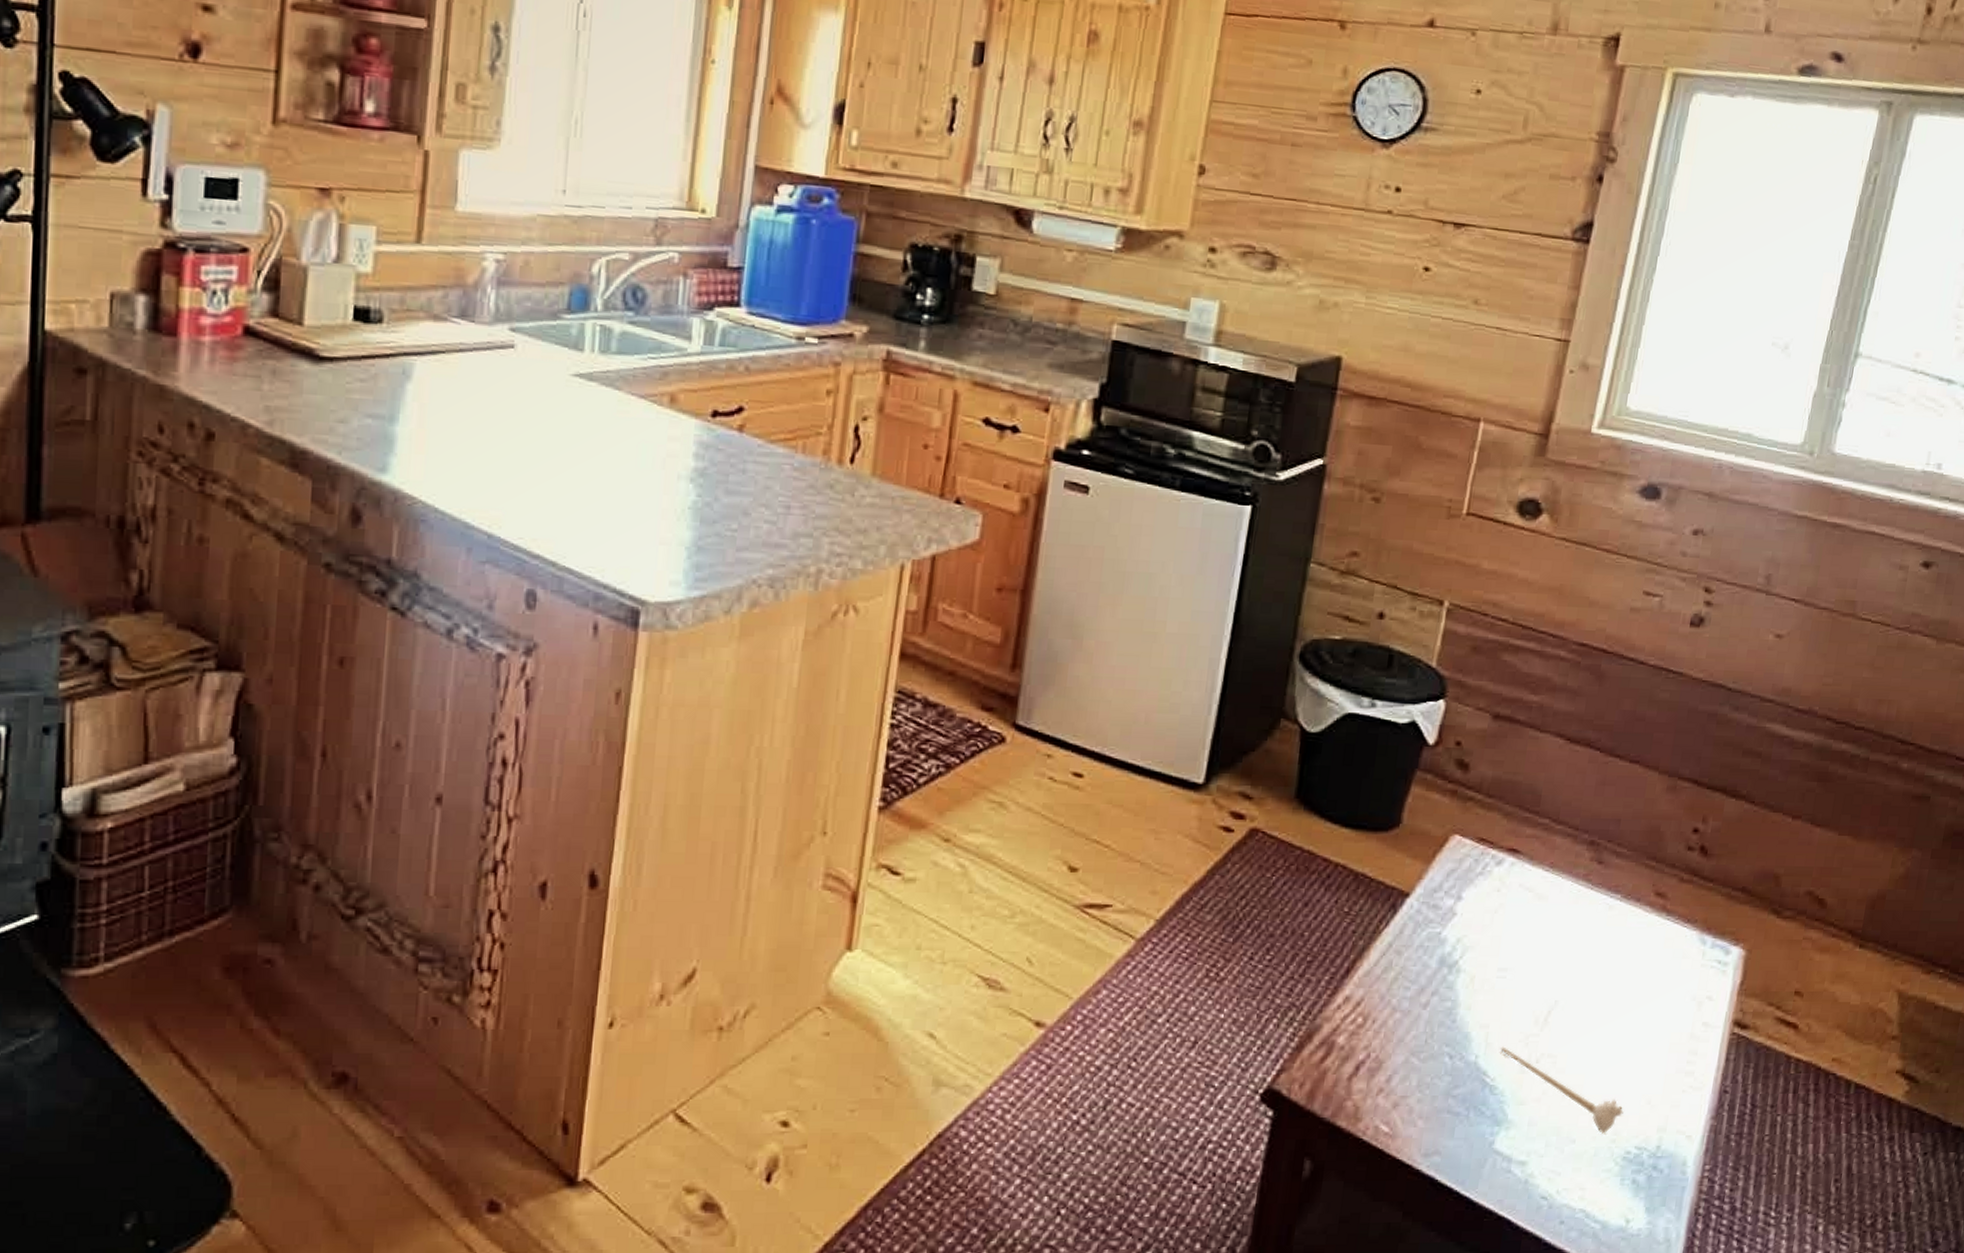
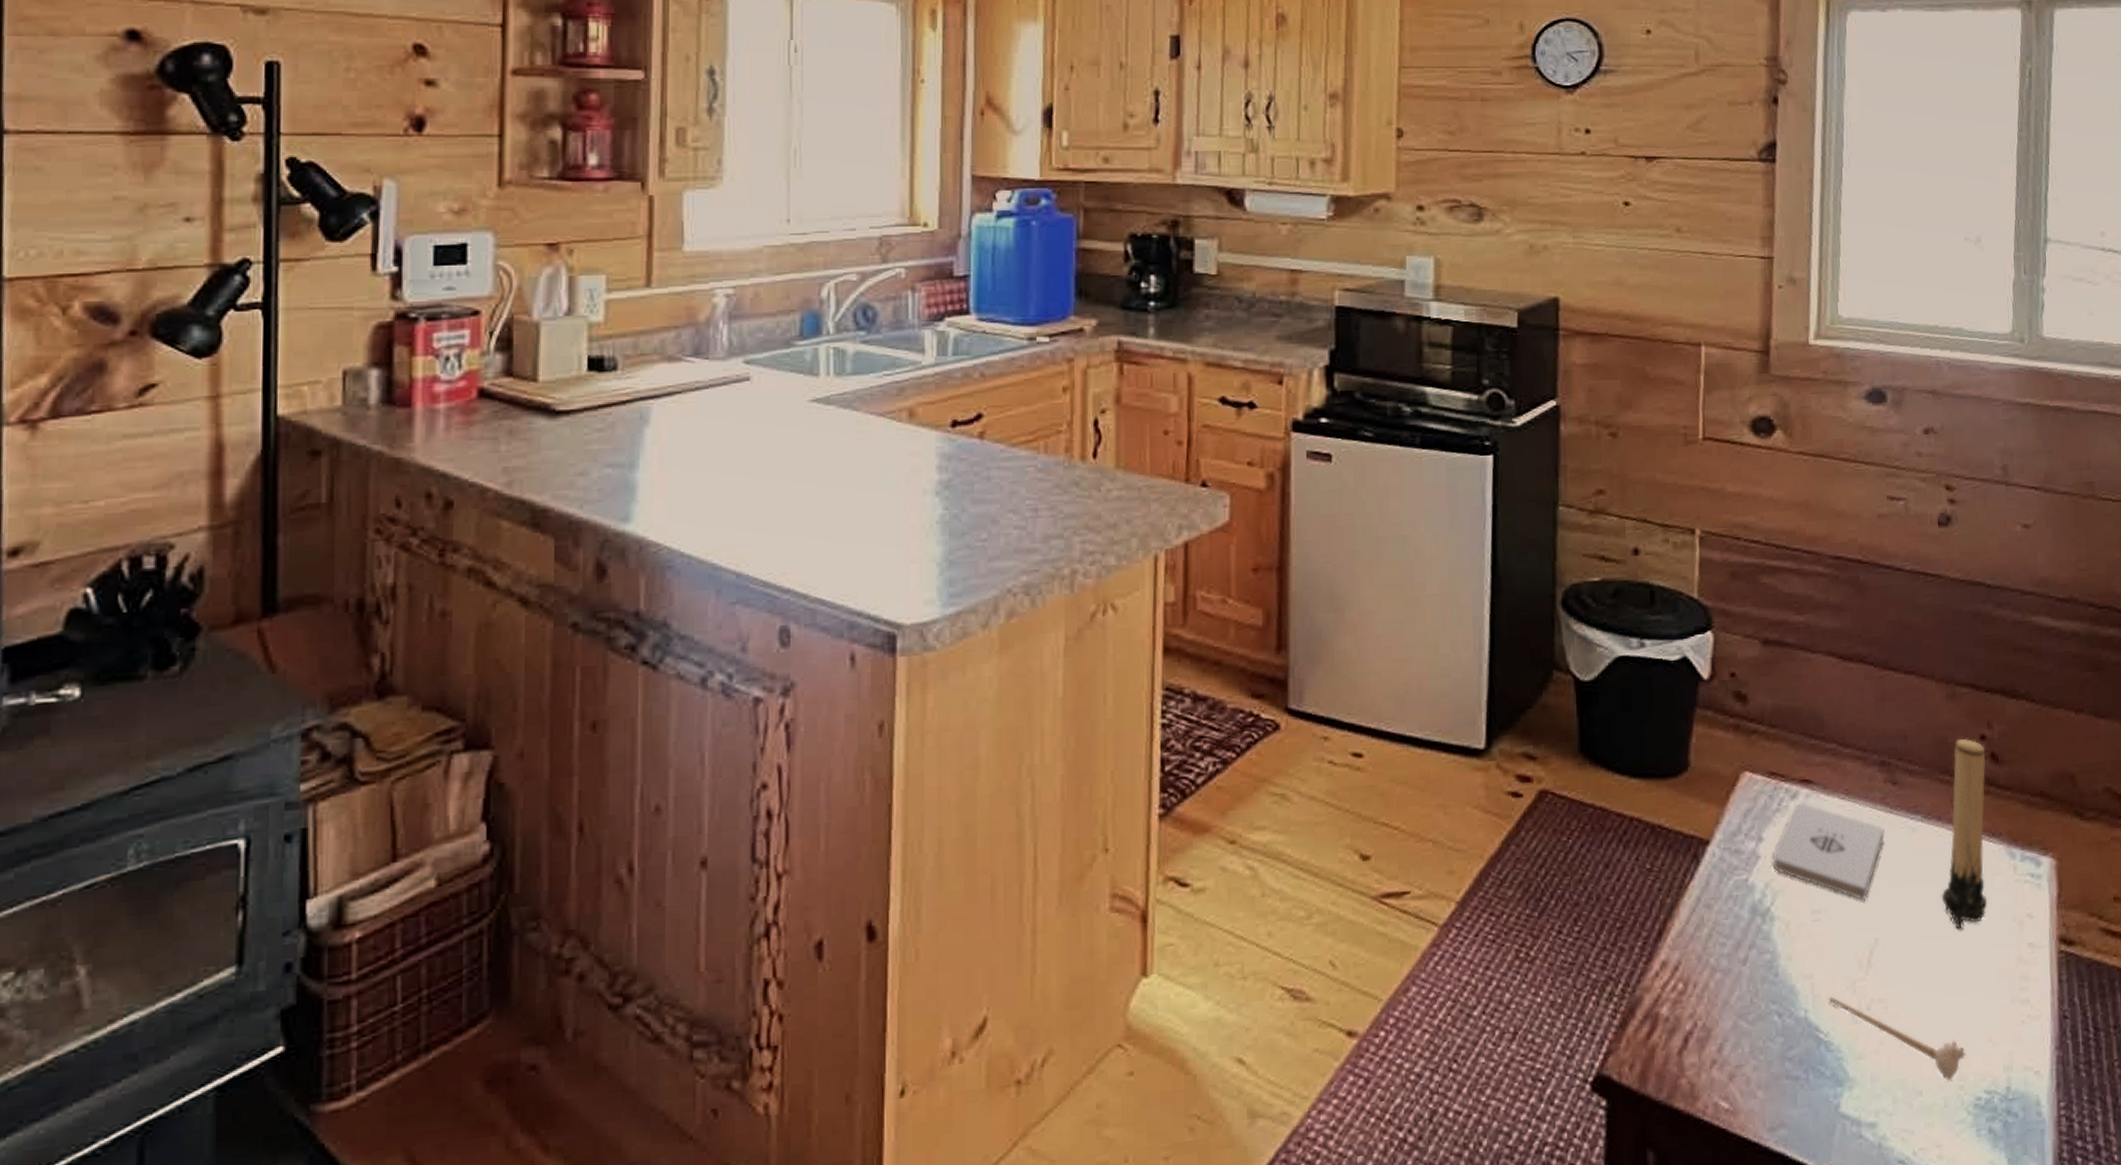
notepad: none [1467,869,1583,966] -> present [1772,802,1885,901]
candle: none [1626,830,1697,1002] -> present [1941,739,1988,929]

